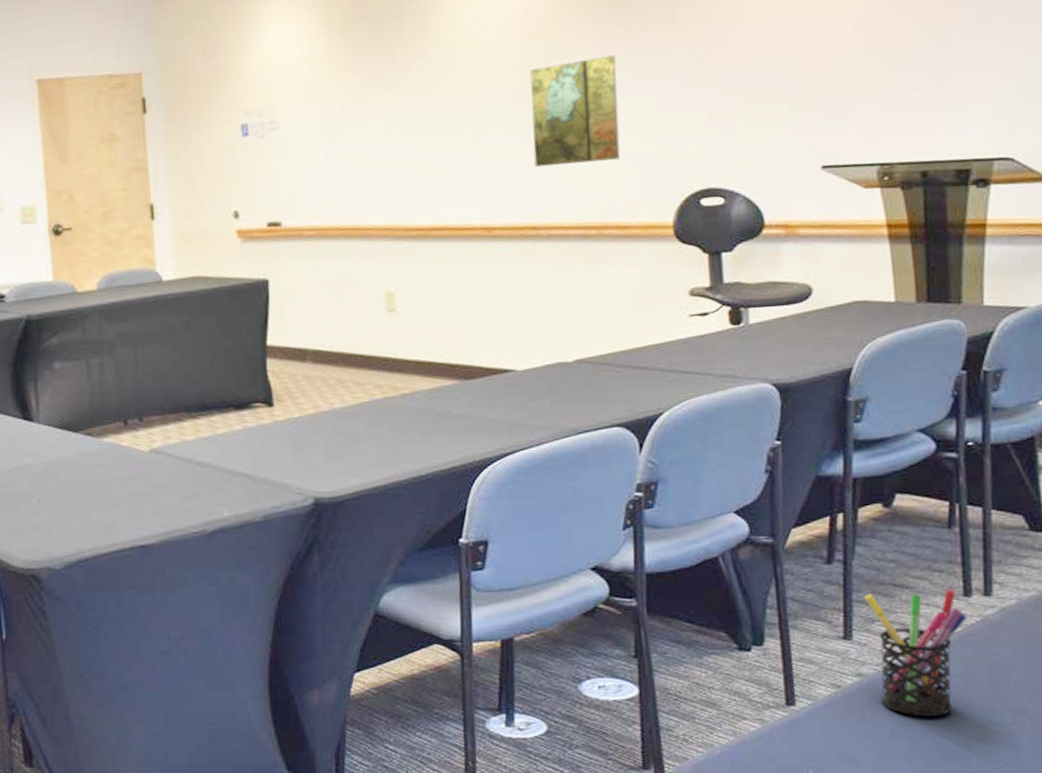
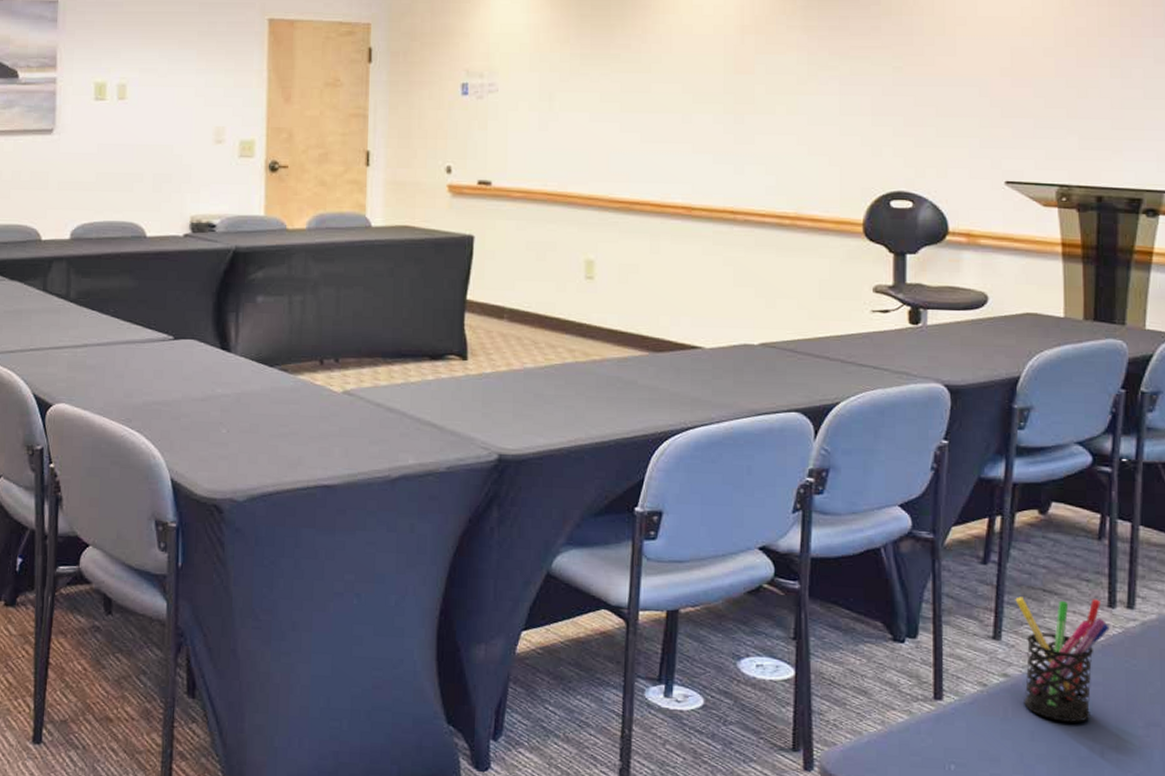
map: present [530,55,621,168] -> none [738,55,823,155]

